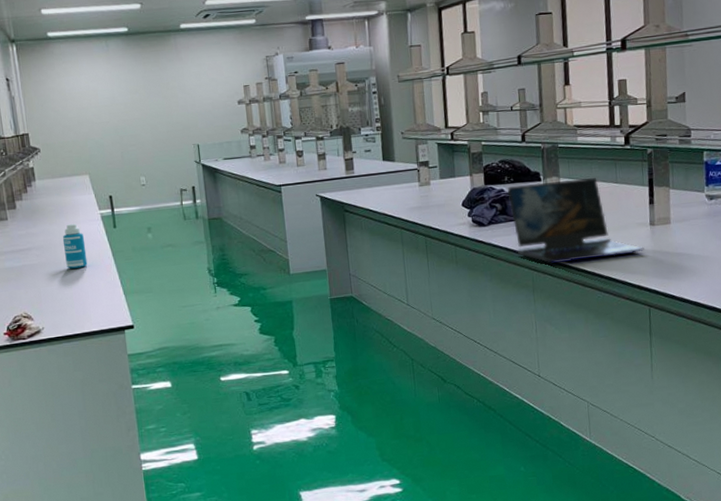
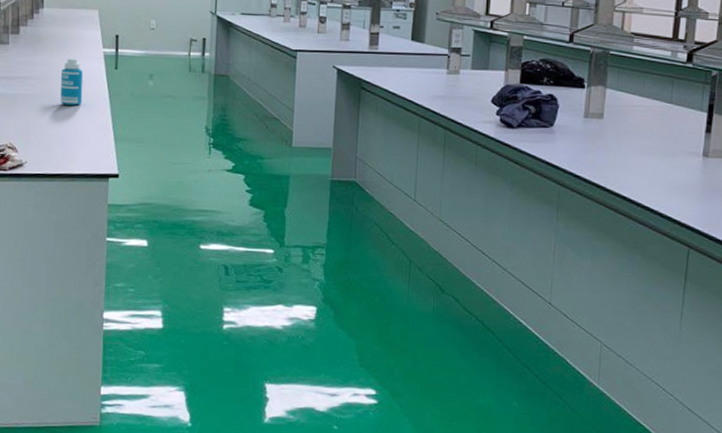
laptop: present [507,178,644,264] -> none [544,89,692,185]

